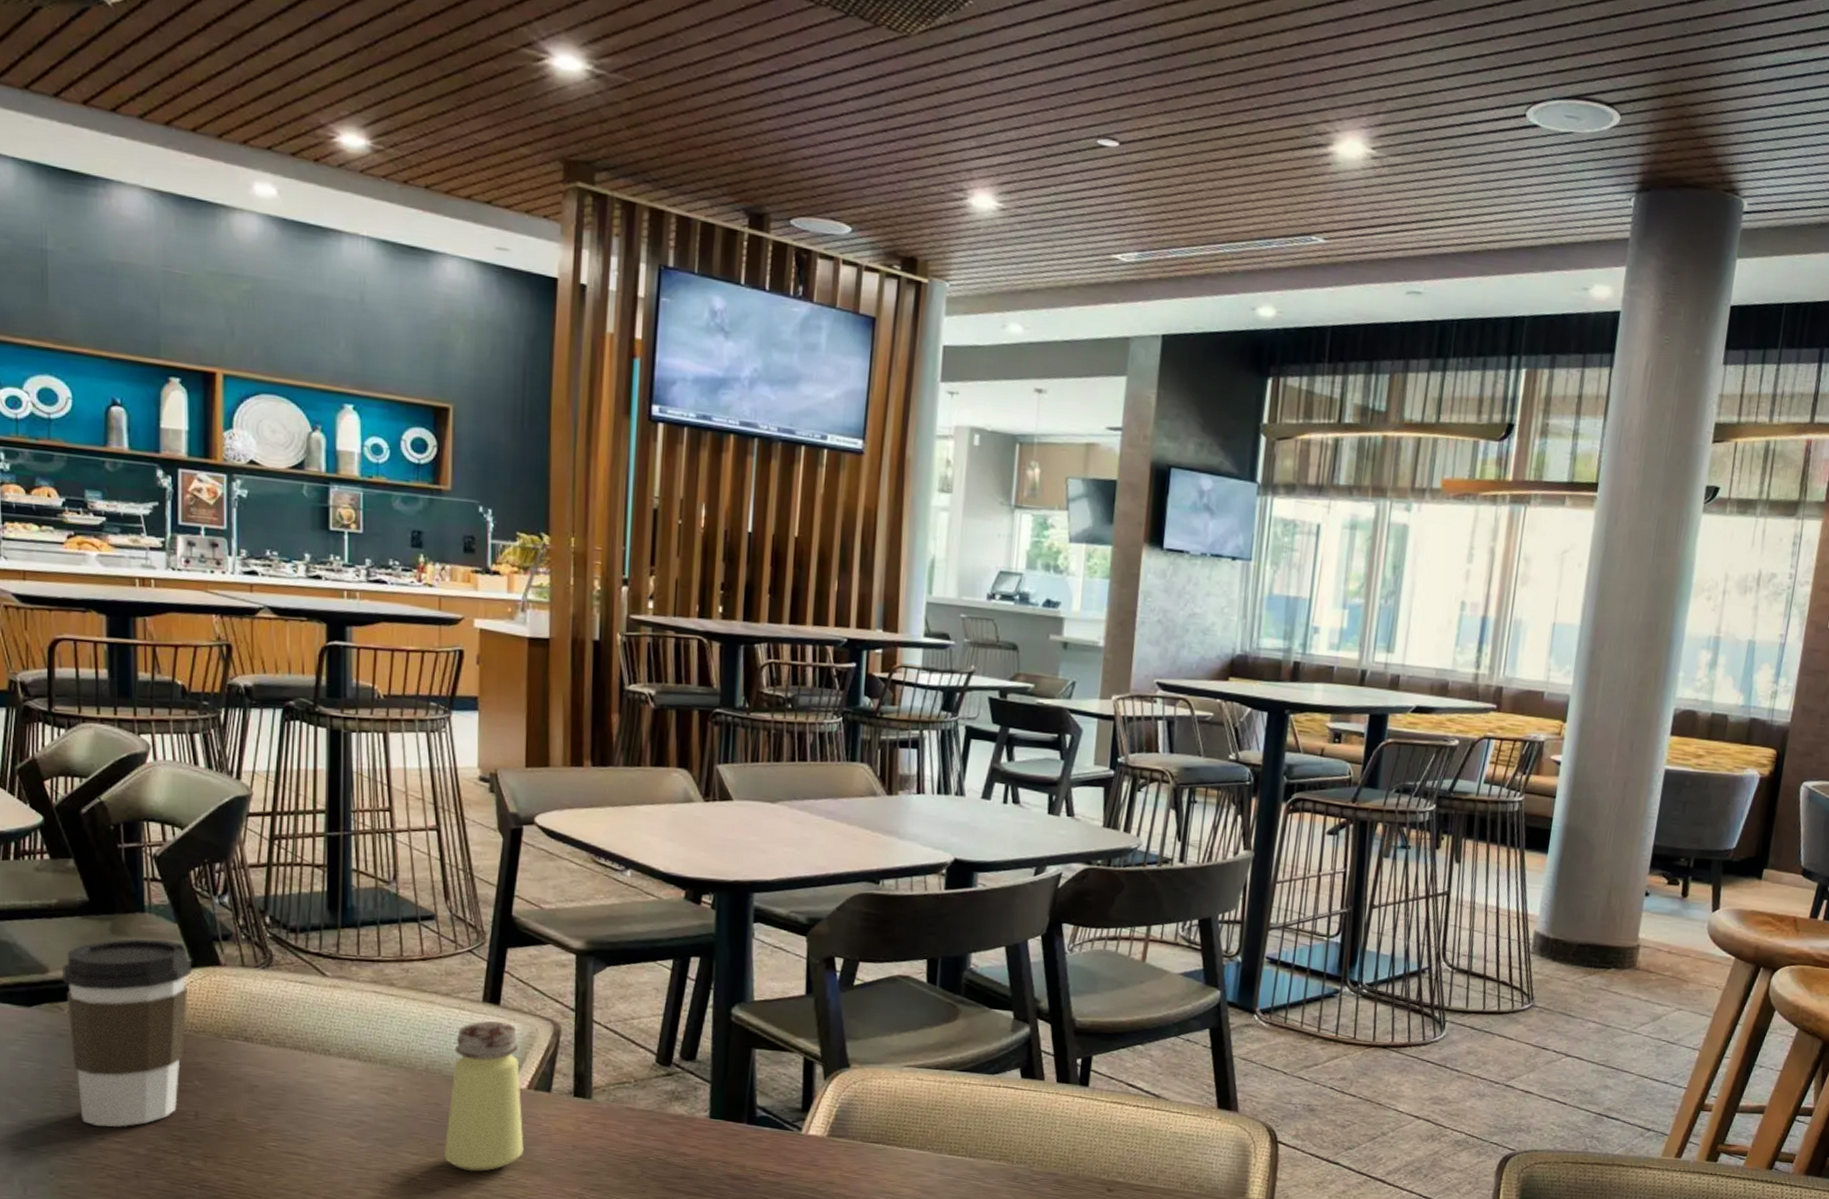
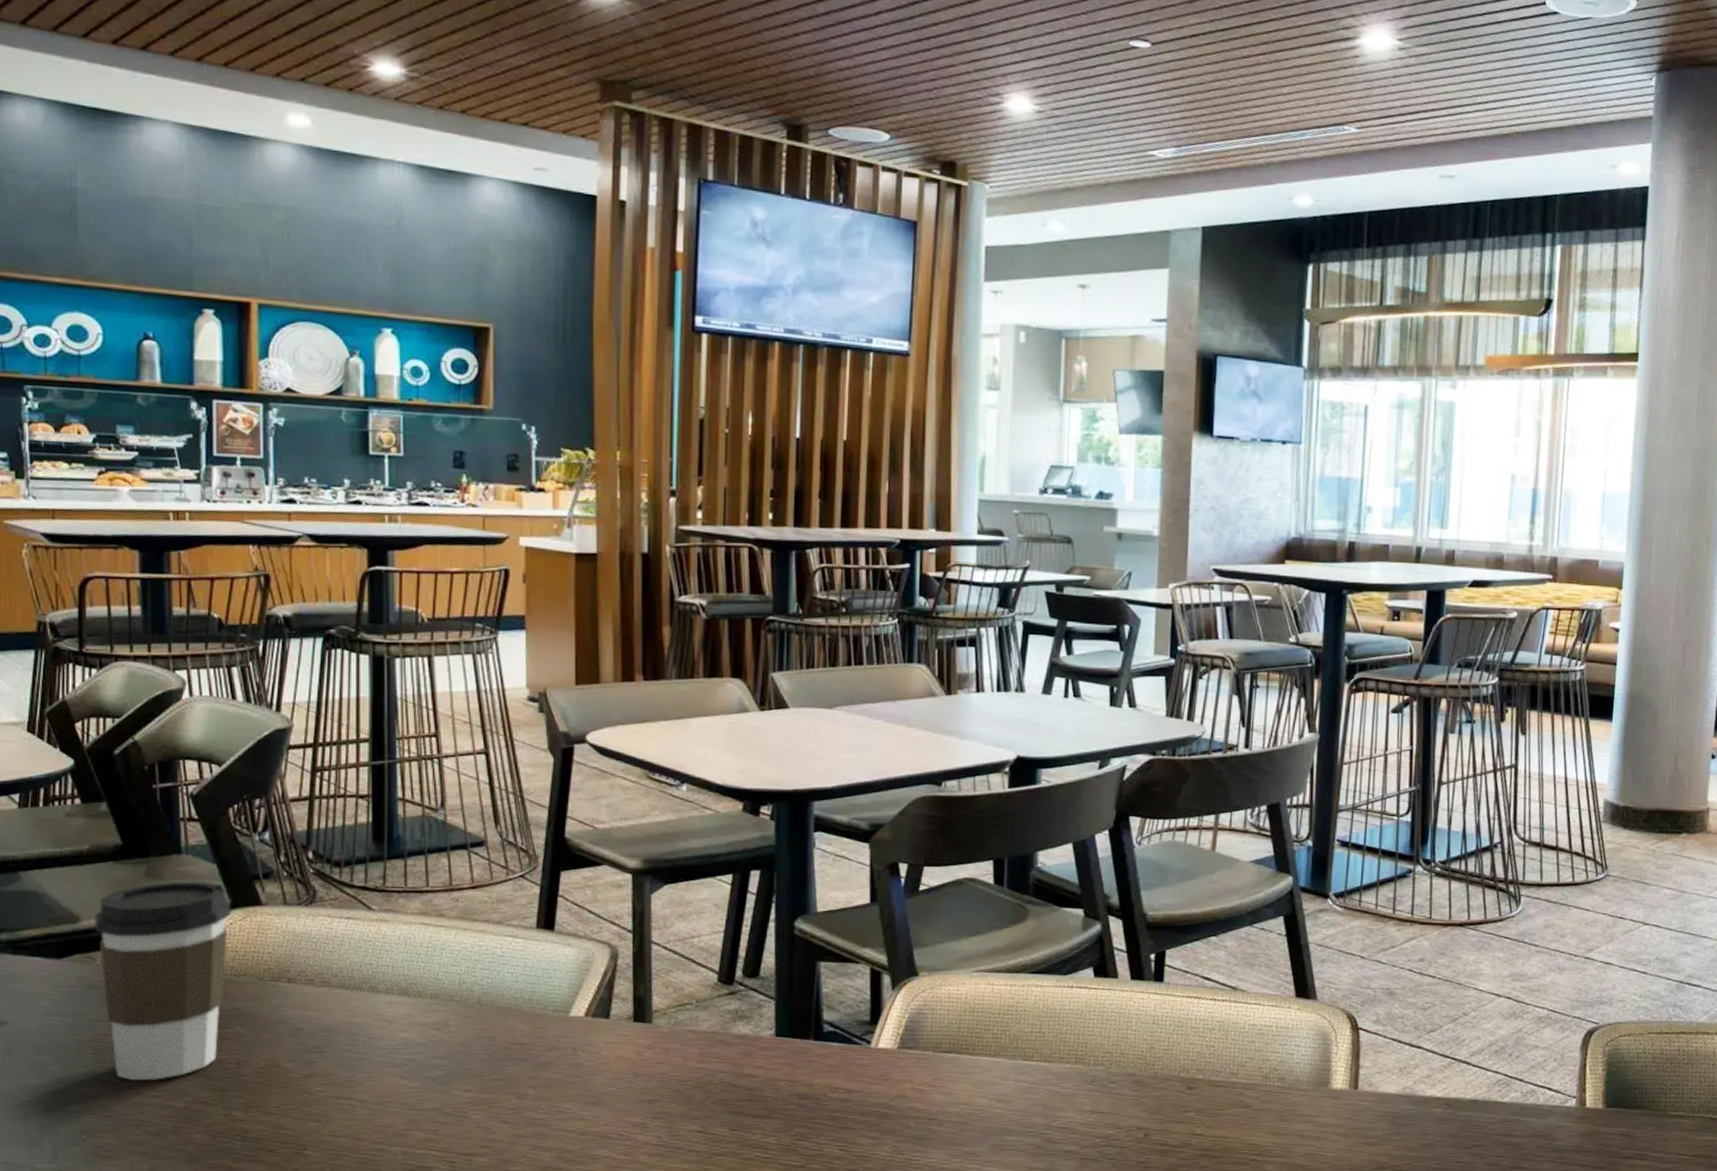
saltshaker: present [444,1020,524,1172] -> none [499,947,583,1107]

